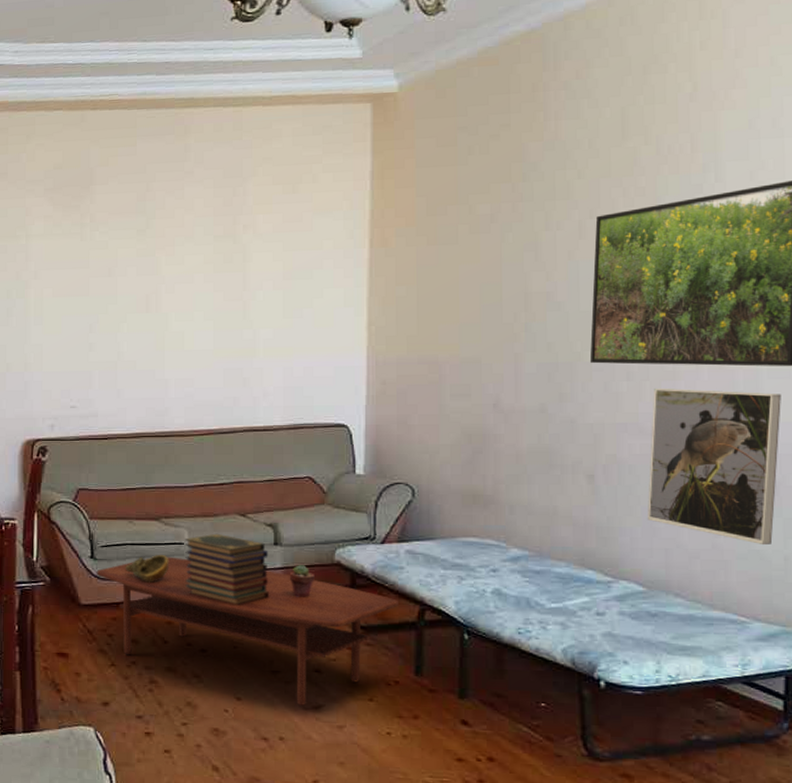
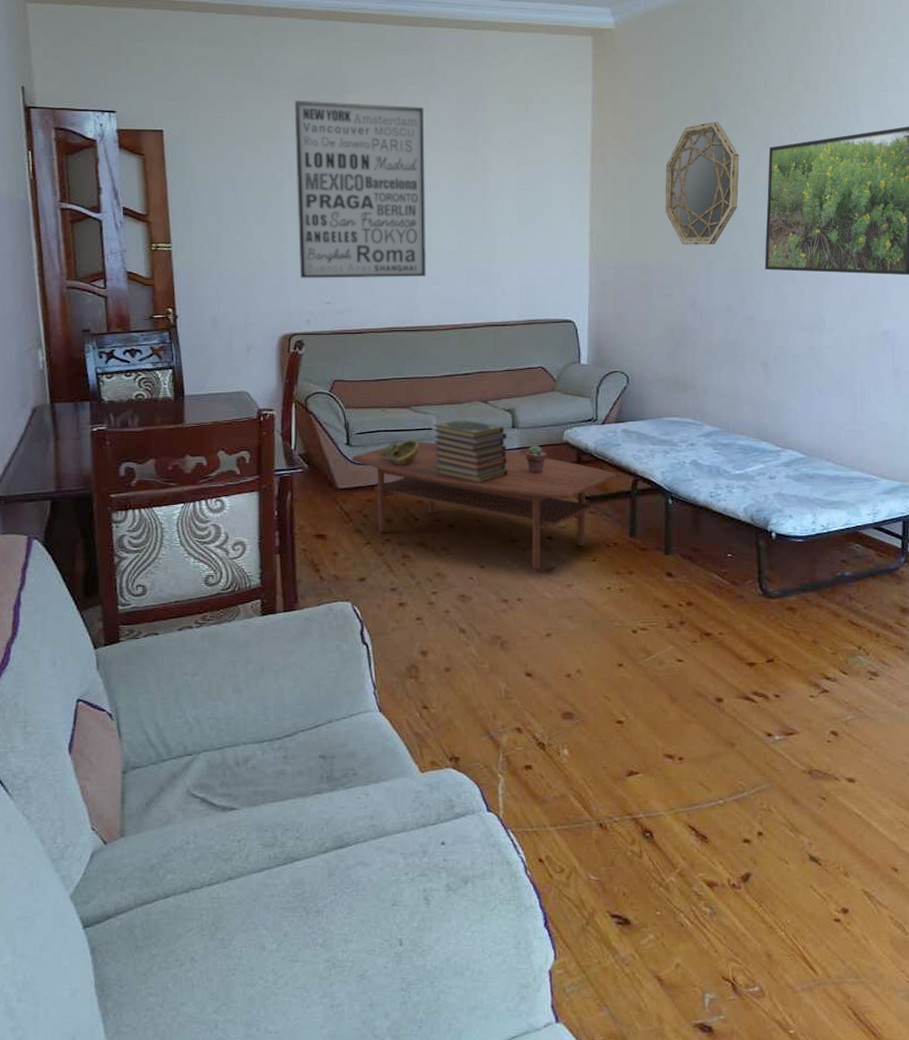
wall art: none [40,194,179,382] -> present [294,100,427,279]
home mirror: none [460,189,556,336] -> present [665,121,739,245]
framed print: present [647,388,781,546] -> none [806,292,901,418]

